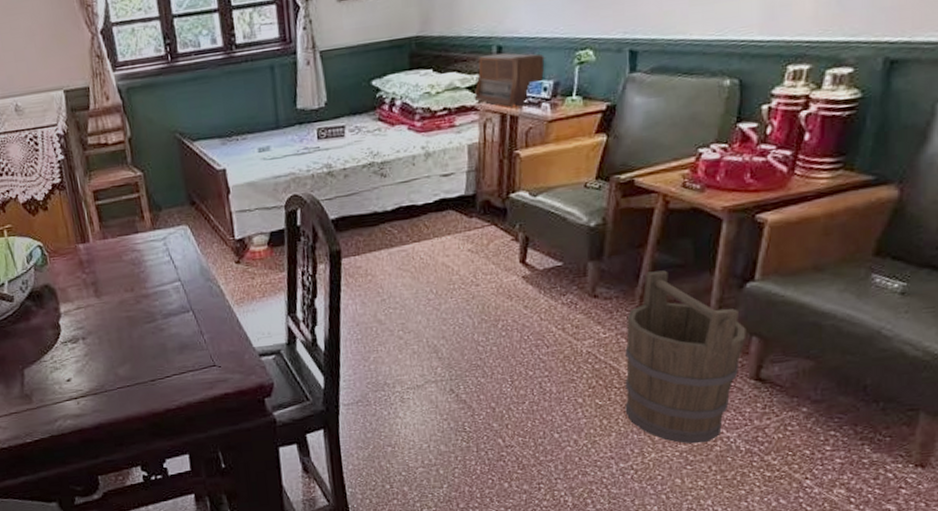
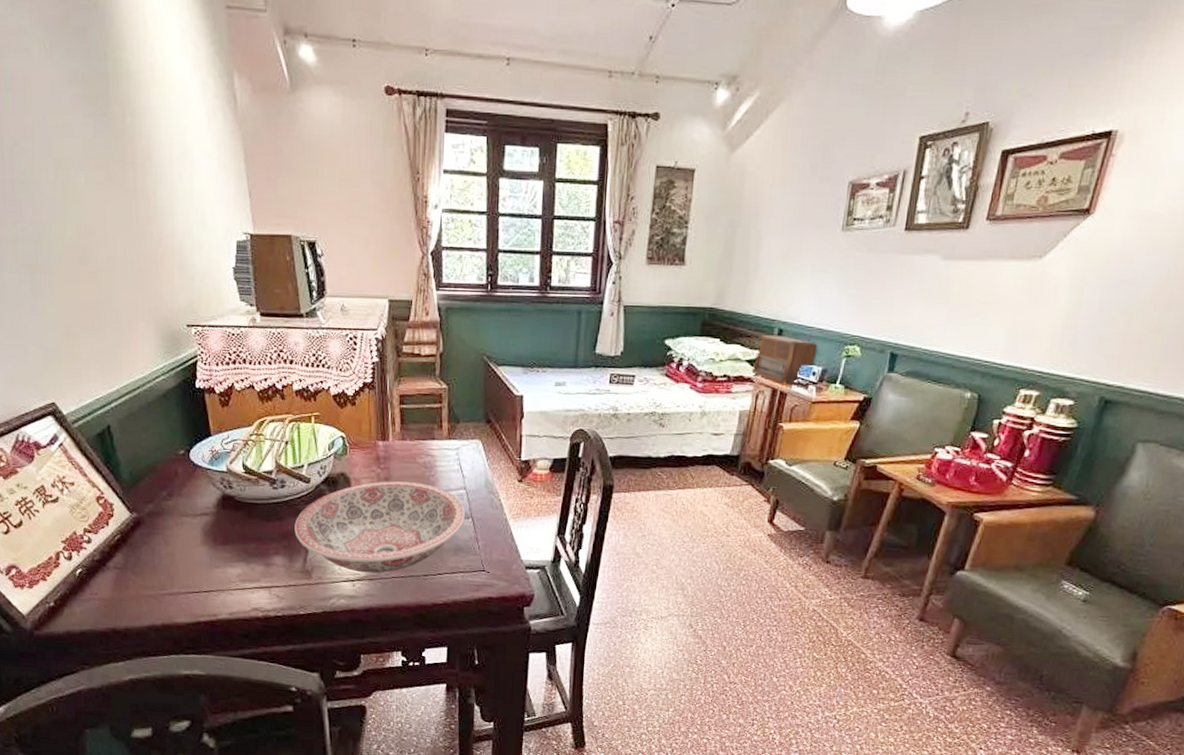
ceramic bowl: none [5,281,185,388] -> present [294,481,465,574]
bucket: present [625,270,747,443] -> none [837,548,951,704]

